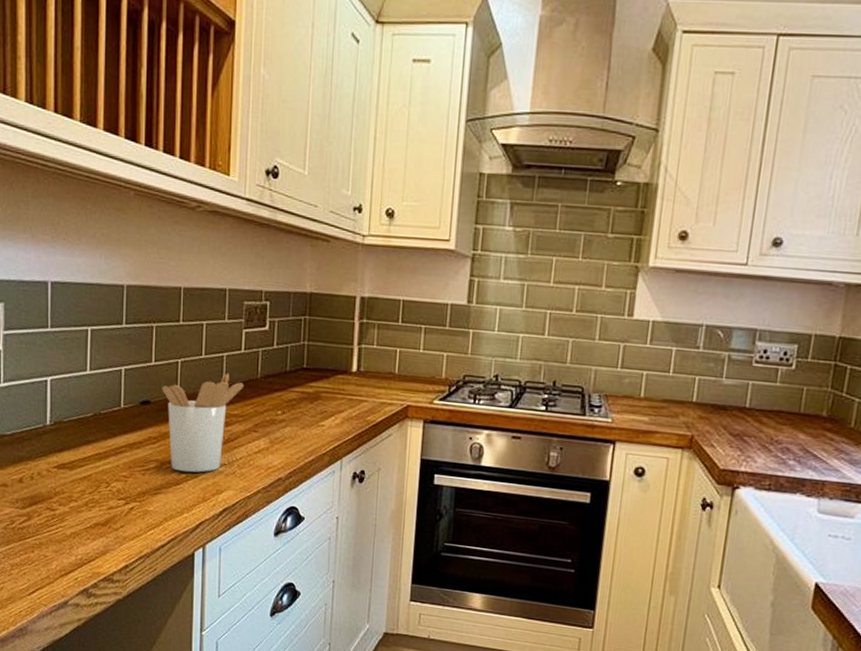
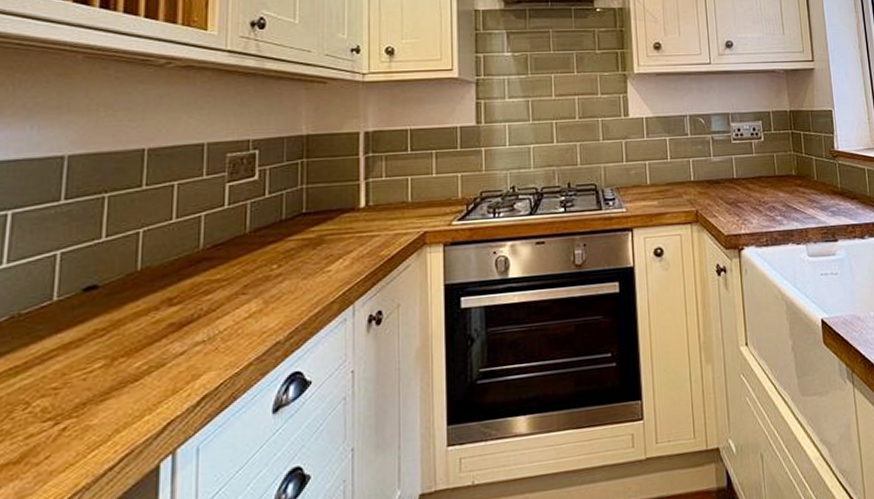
utensil holder: present [162,373,245,473] -> none [115,234,229,364]

